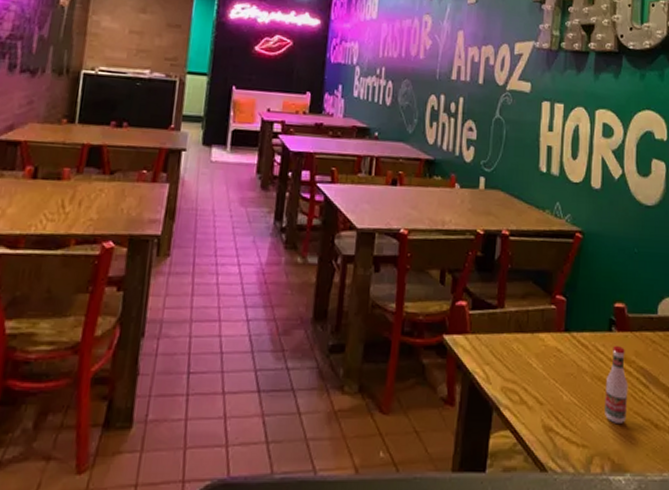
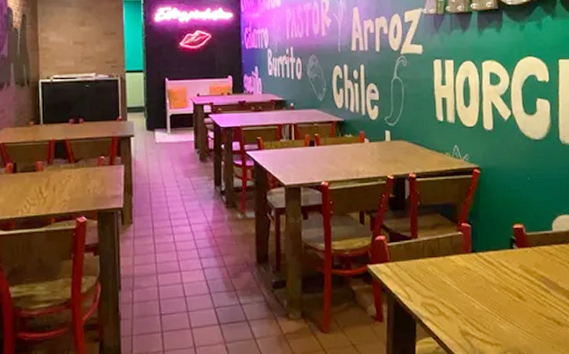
tabasco sauce: present [605,345,628,423] -> none [511,259,532,324]

